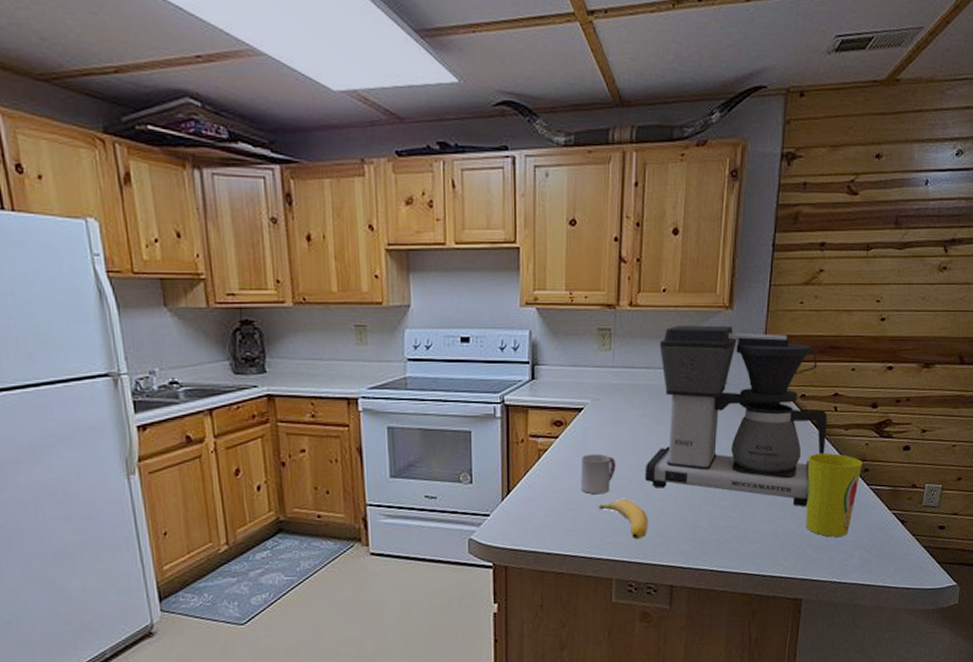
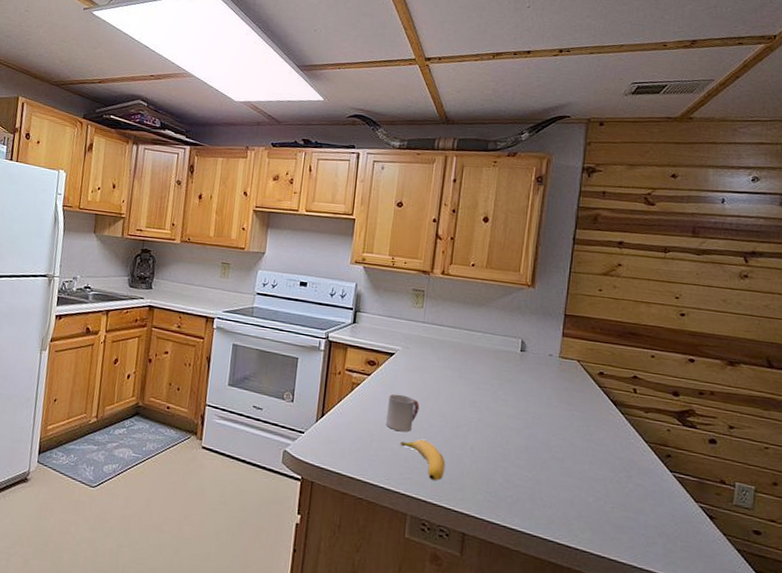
coffee maker: present [645,325,828,506] -> none [444,295,626,481]
cup: present [806,452,863,537] -> none [603,430,664,520]

